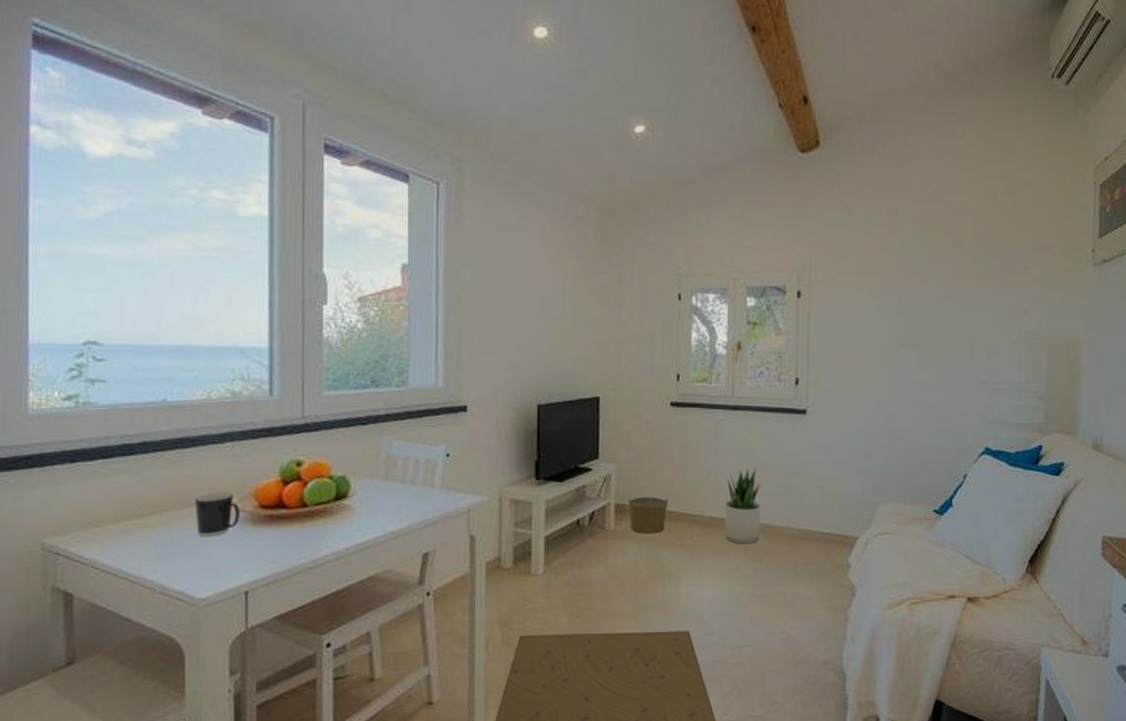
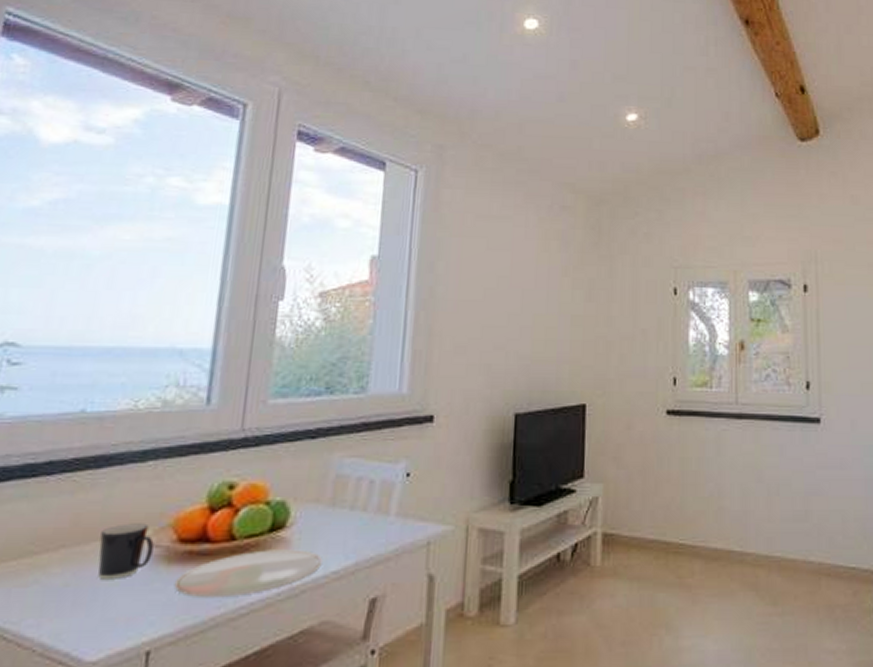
plate: none [261,514,381,552] -> present [173,549,322,599]
basket: present [628,497,668,534] -> none [618,524,665,571]
planter: present [724,468,761,544] -> none [730,488,773,583]

